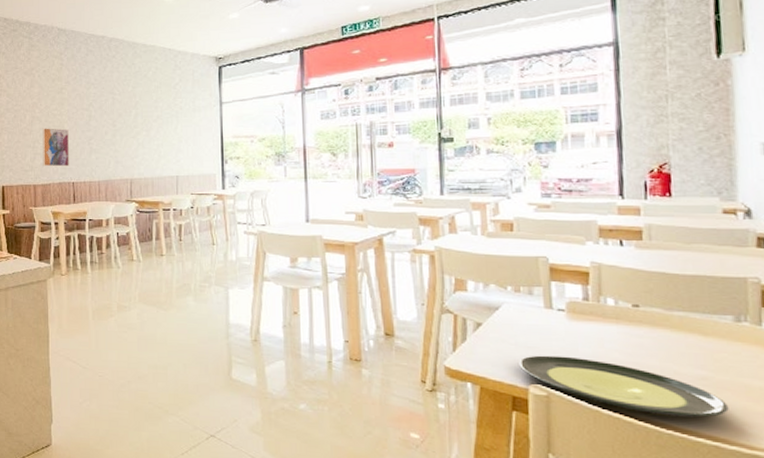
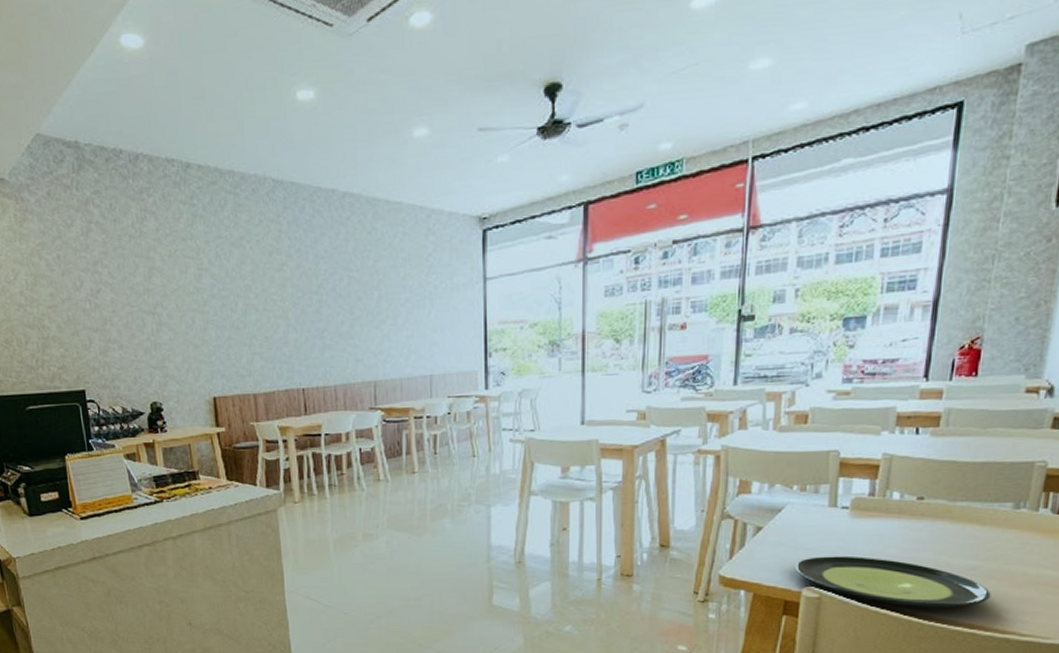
wall art: present [42,128,70,167] -> none [260,318,298,371]

